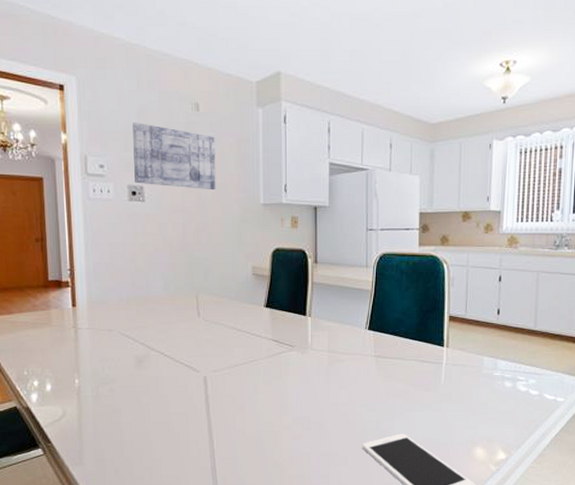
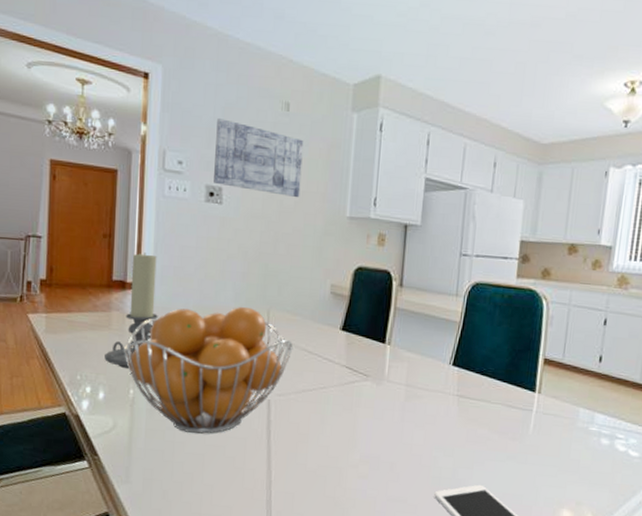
candle holder: none [48,252,95,360] -> present [104,252,158,368]
fruit basket: none [65,294,223,413] -> present [123,306,293,434]

